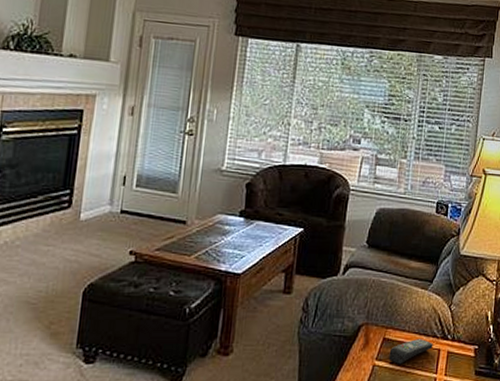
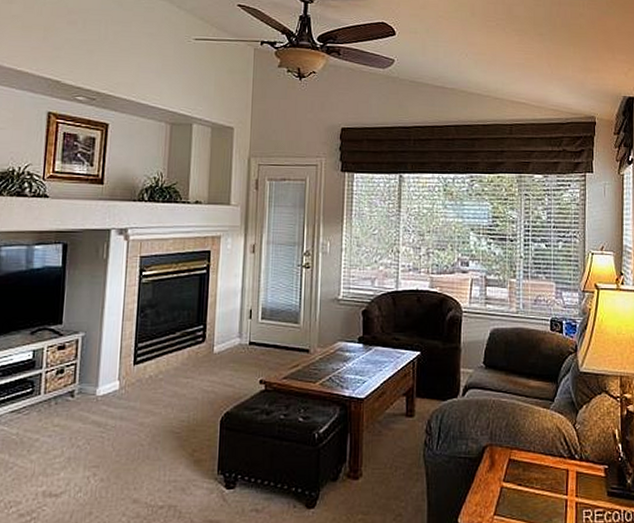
remote control: present [389,338,433,365] -> none [516,458,561,487]

